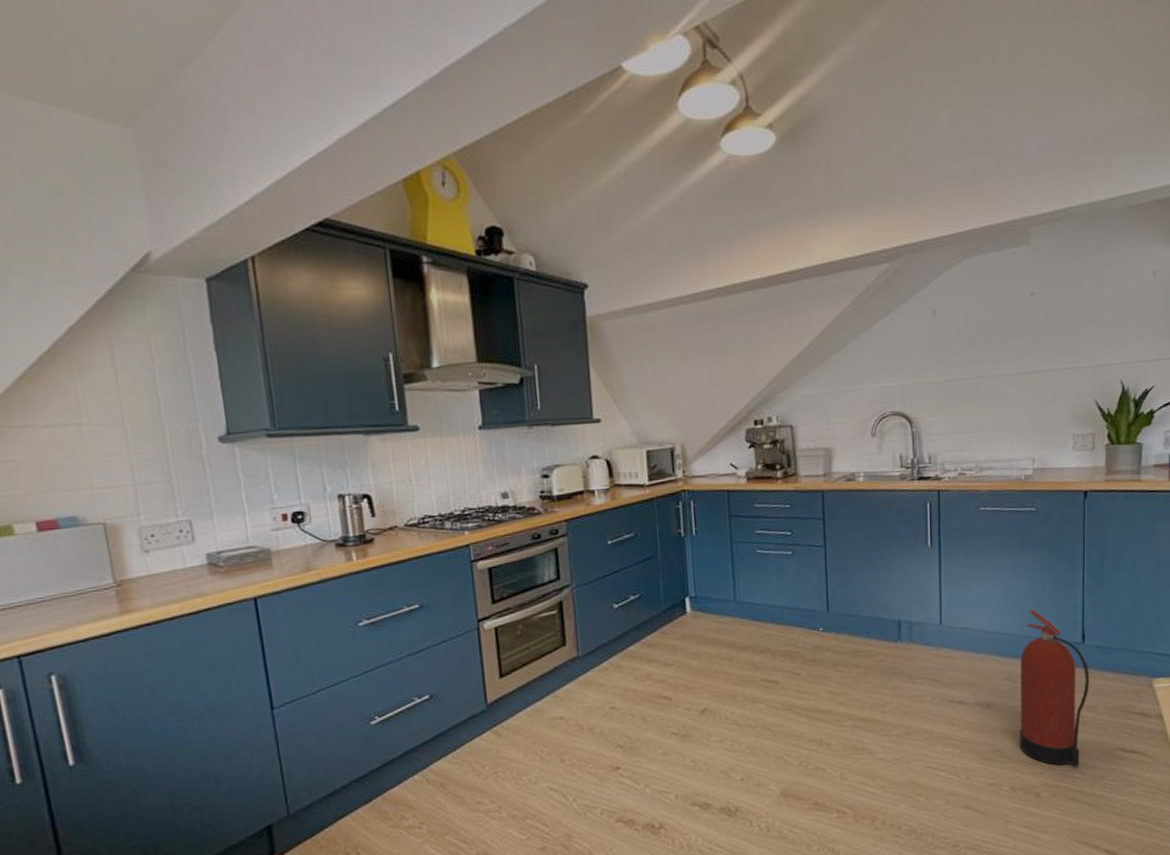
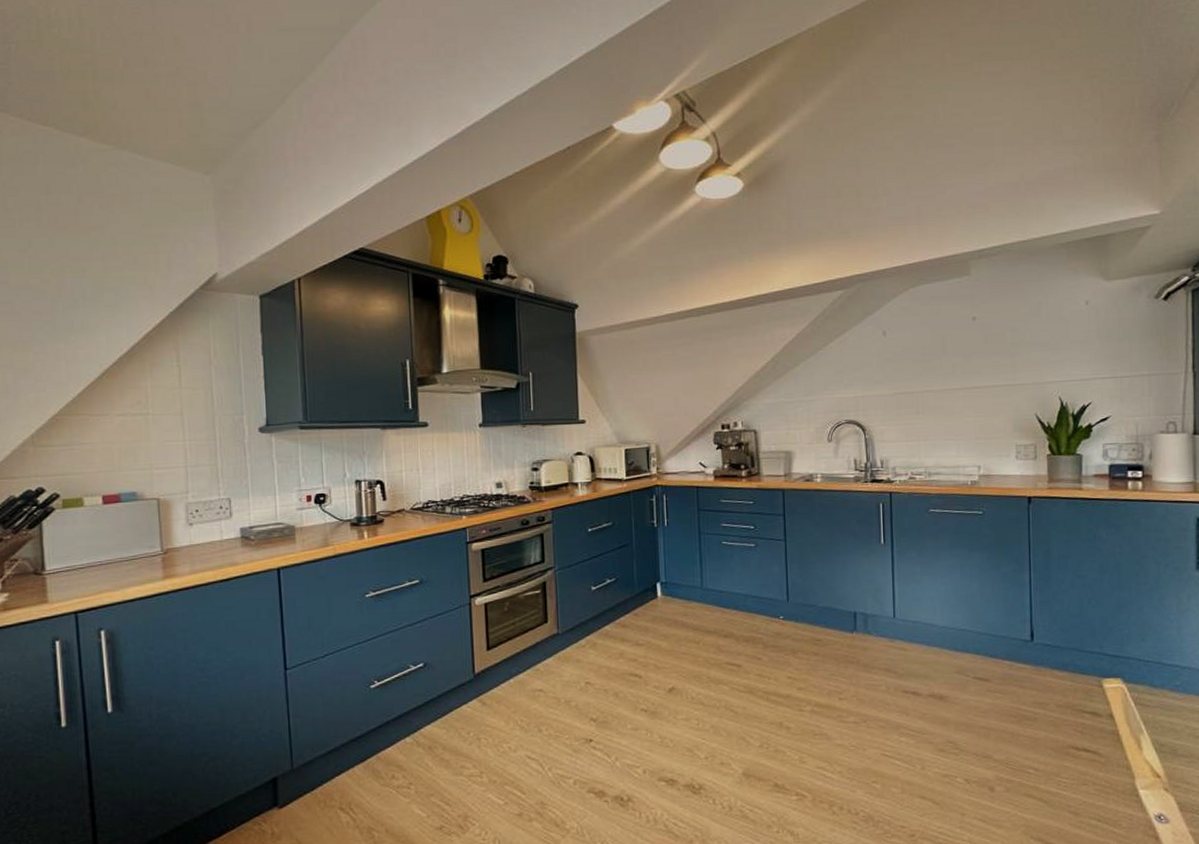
fire extinguisher: present [1019,610,1090,767] -> none [971,607,1040,763]

